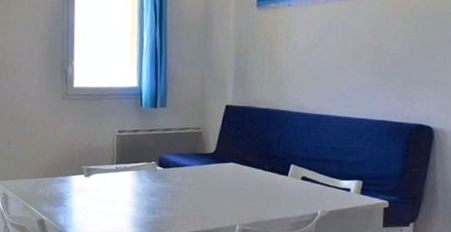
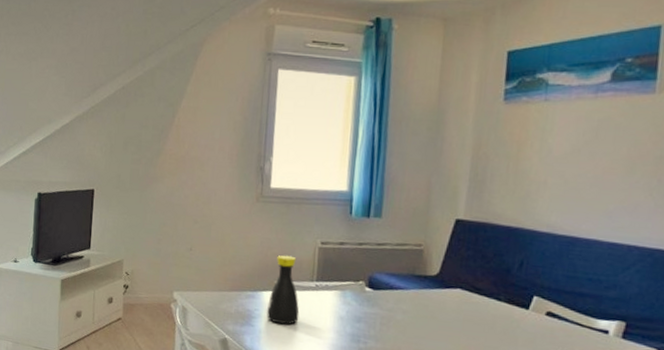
bottle: none [76,143,104,203] -> present [267,255,300,325]

